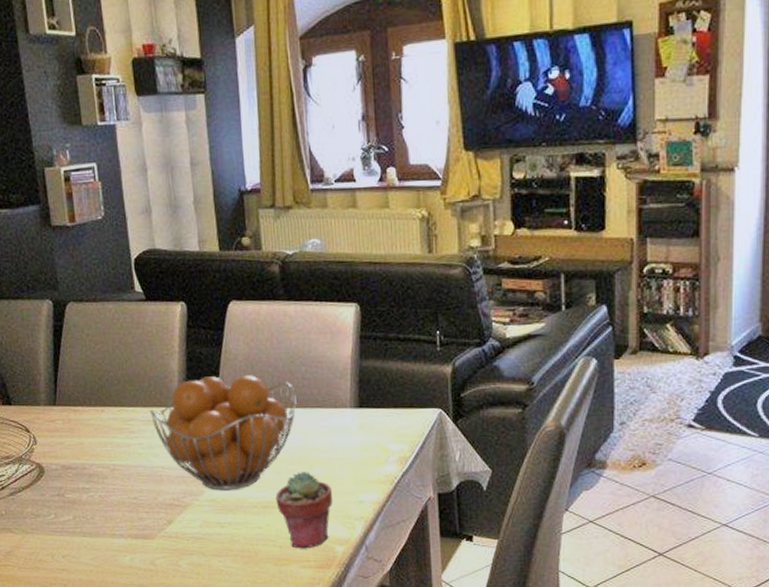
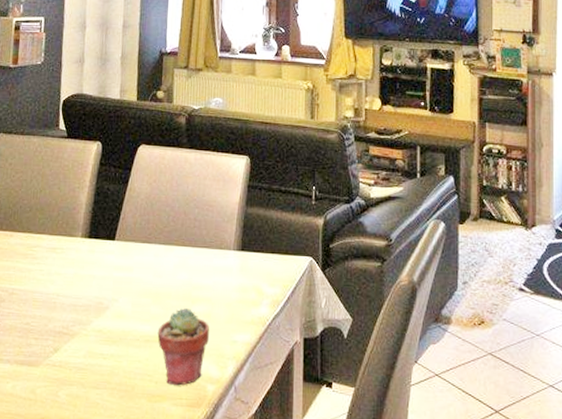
fruit basket: present [149,375,297,491] -> none [54,211,187,322]

